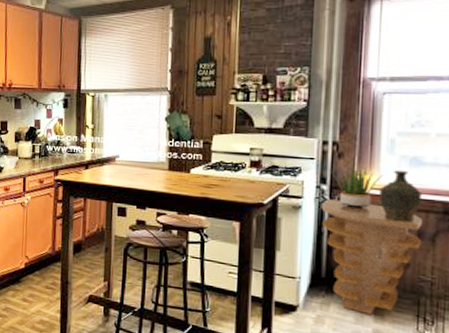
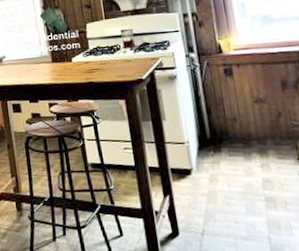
side table: present [321,199,422,315] -> none [193,63,287,166]
potted plant: present [329,164,384,209] -> none [194,31,242,70]
ceramic jug: present [378,170,423,221] -> none [240,28,279,75]

